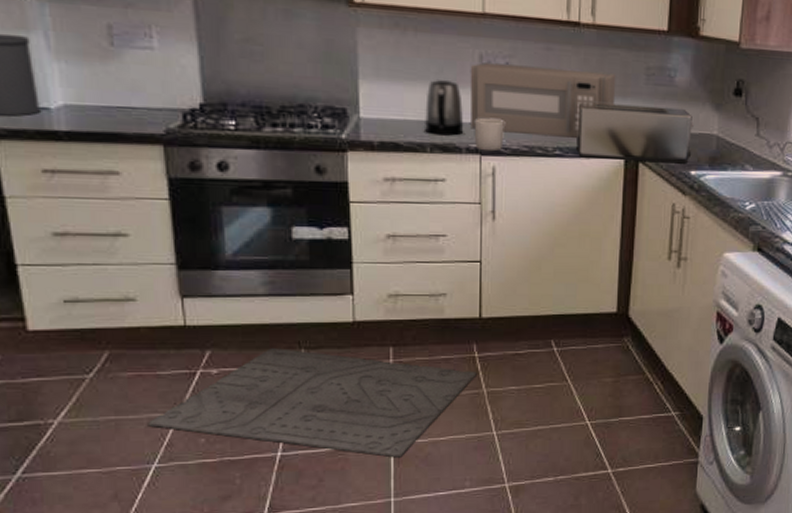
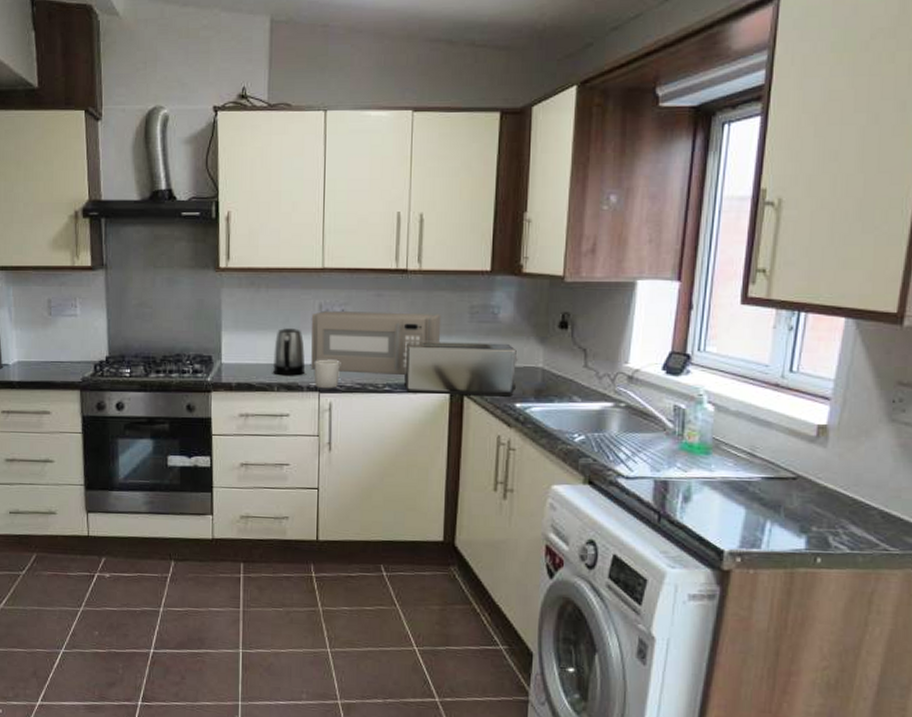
floor mat: present [148,347,477,458] -> none [59,557,314,665]

